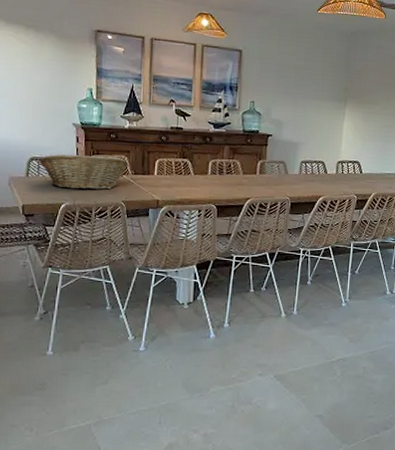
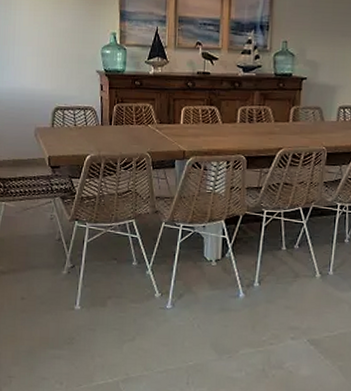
fruit basket: present [39,154,129,190] -> none [64,103,154,140]

